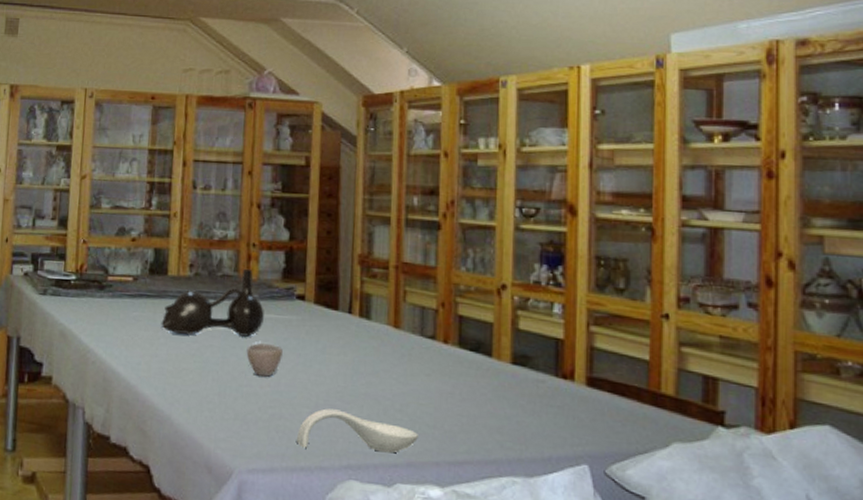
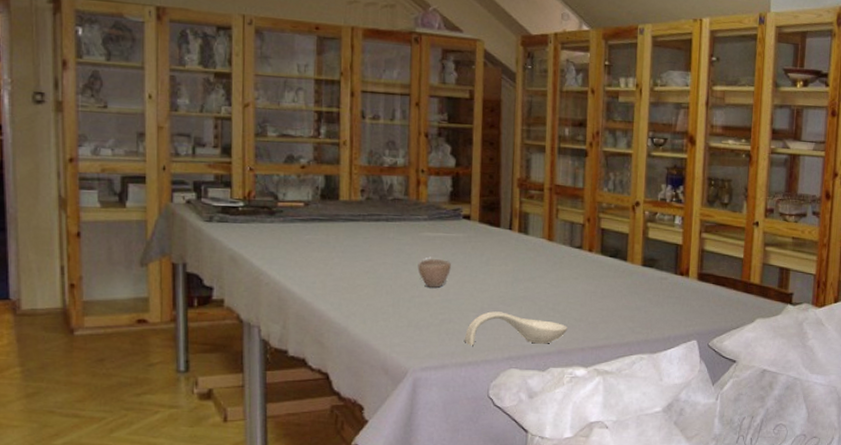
decorative vase: present [161,268,265,338] -> none [334,192,434,255]

